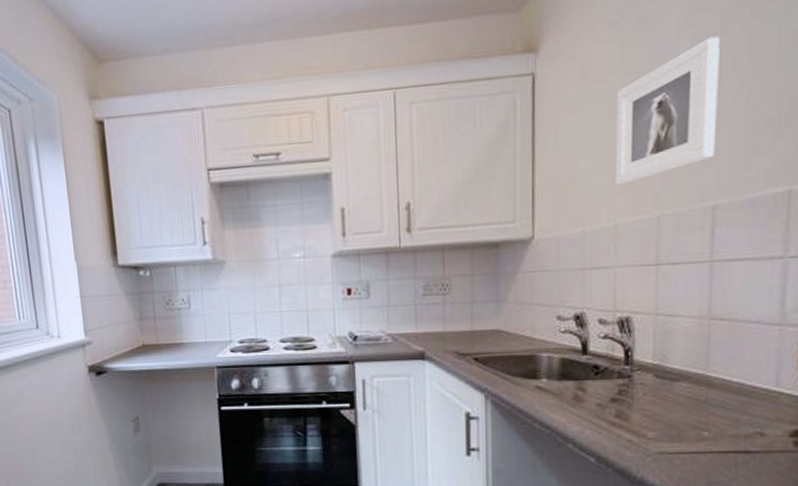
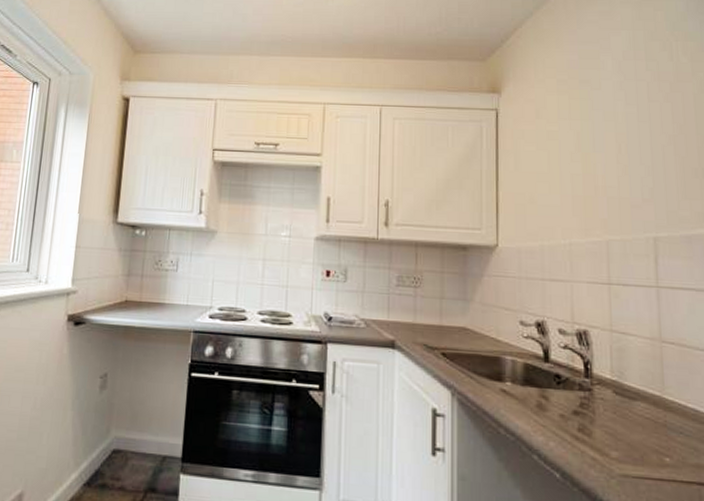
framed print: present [615,36,720,185] -> none [567,101,652,209]

